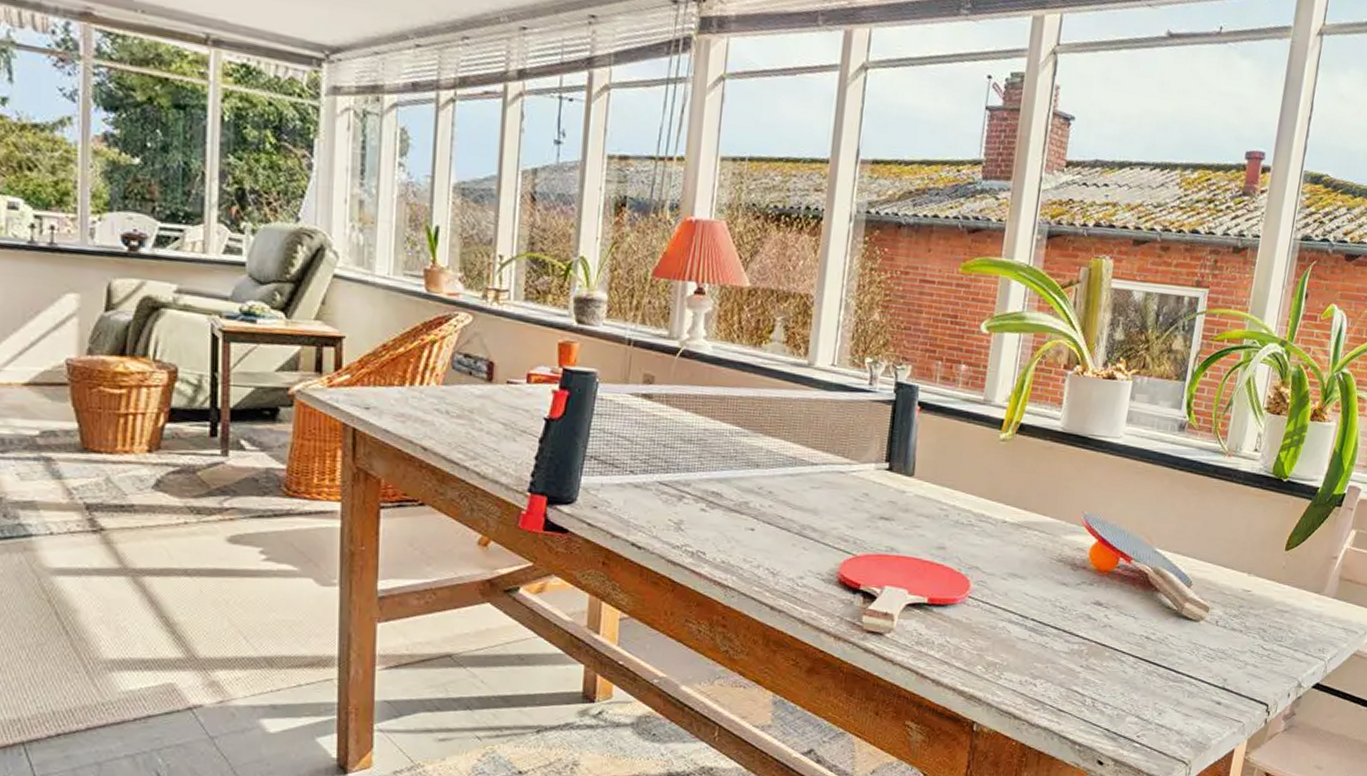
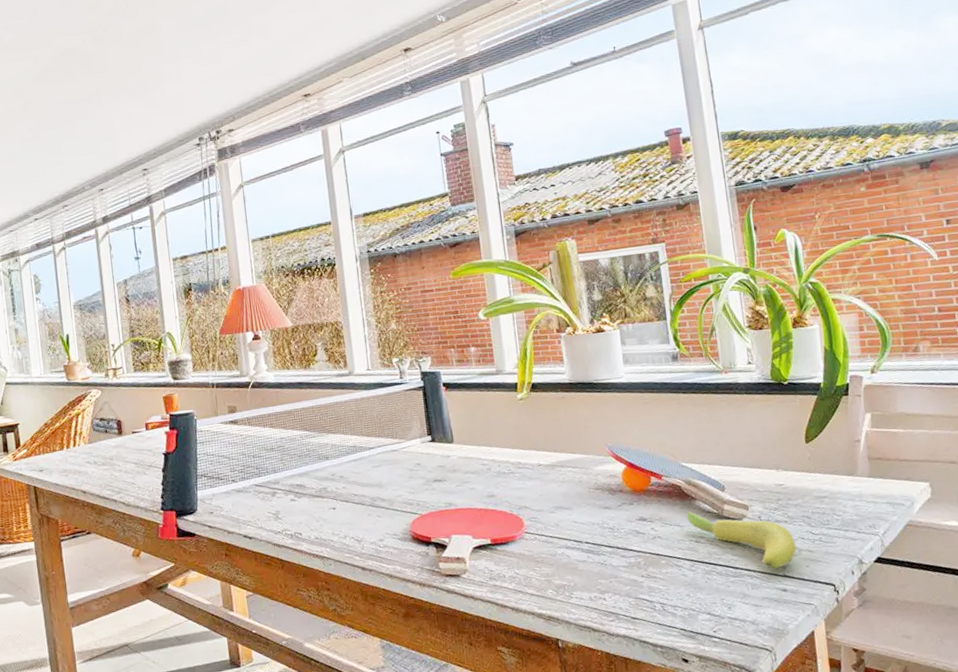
banana: none [1144,603,1244,679] -> present [687,511,797,569]

